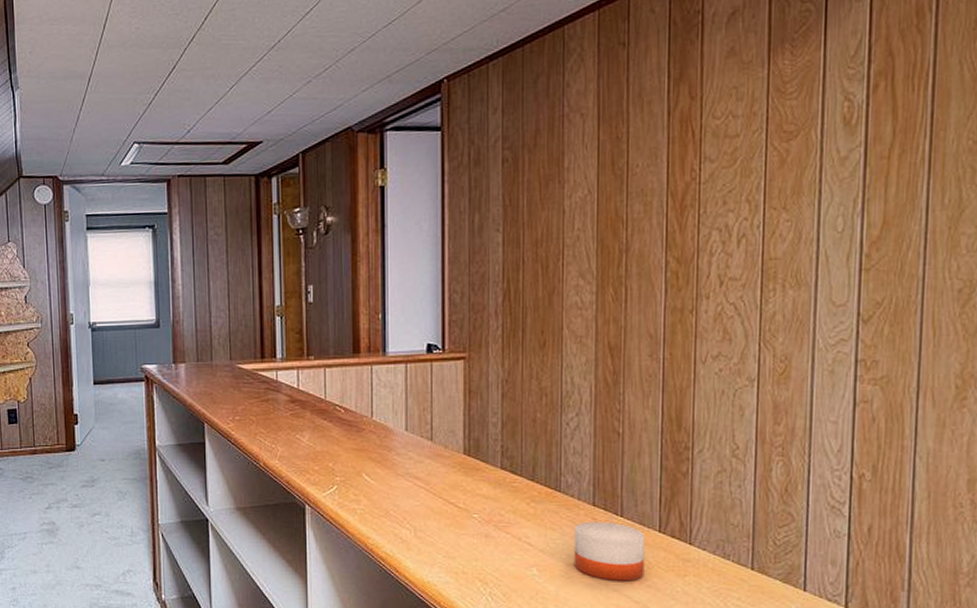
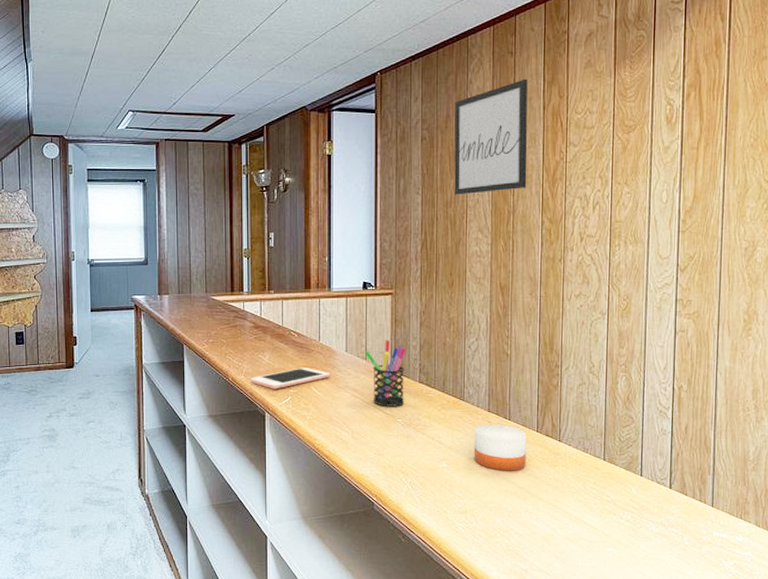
cell phone: none [286,450,387,477] -> present [250,368,331,389]
pen holder: none [429,416,484,499] -> present [364,340,407,407]
wall art: none [546,76,646,231] -> present [454,78,528,195]

